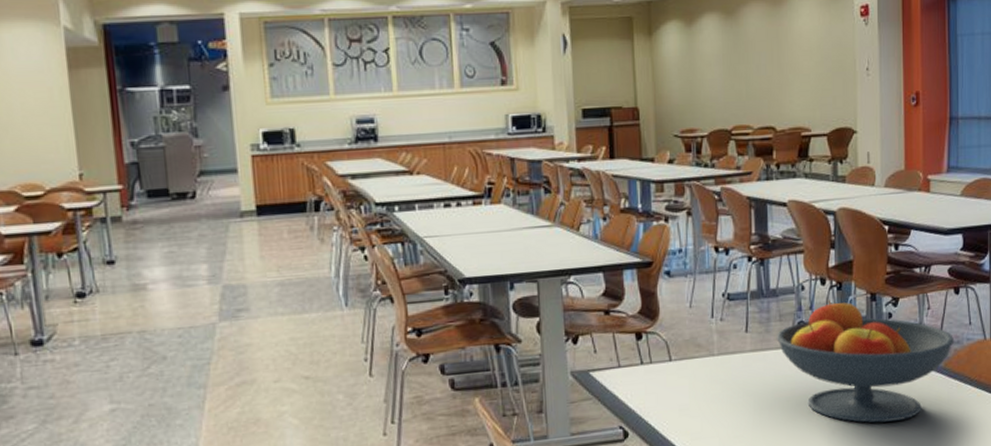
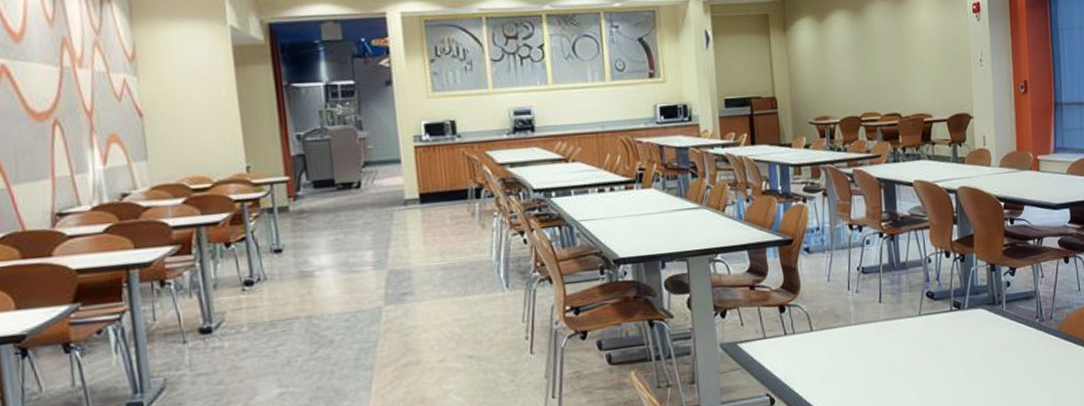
fruit bowl: present [776,300,955,423] -> none [907,271,1066,384]

